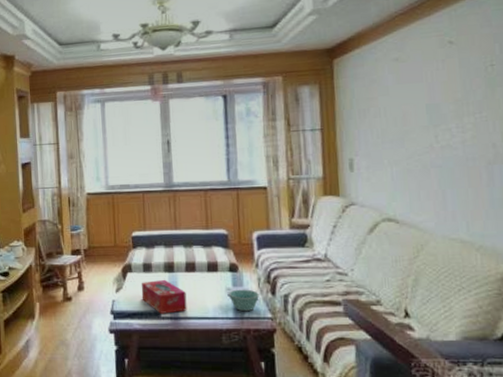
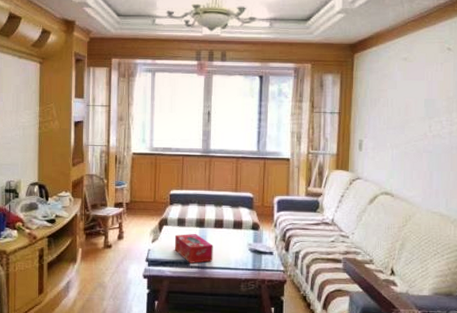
bowl: present [229,289,259,312] -> none [249,245,275,265]

